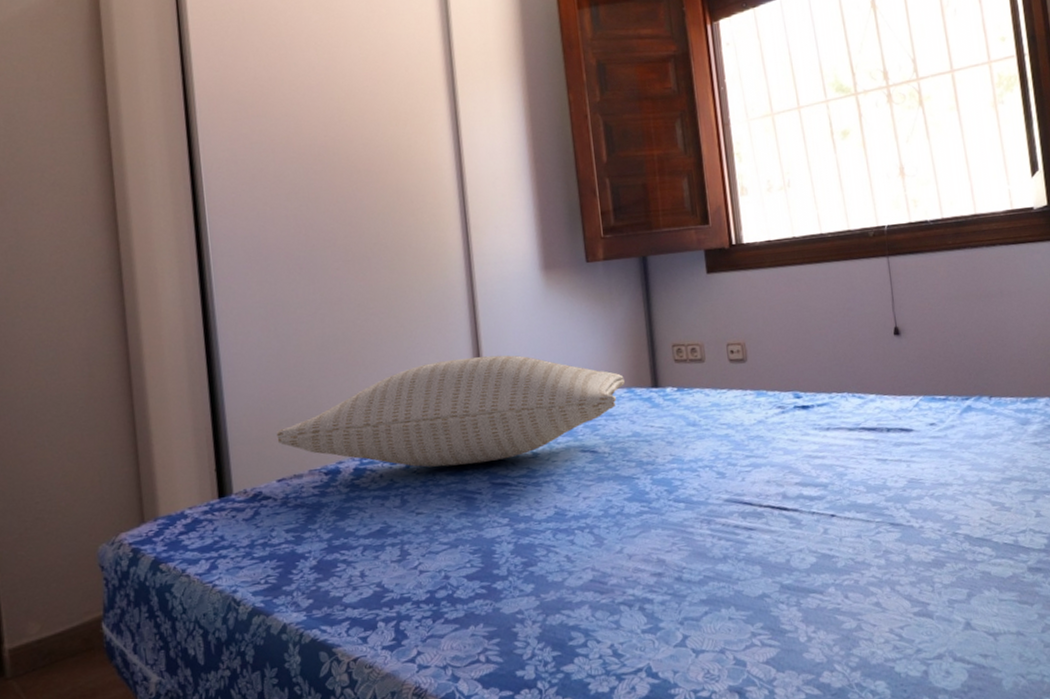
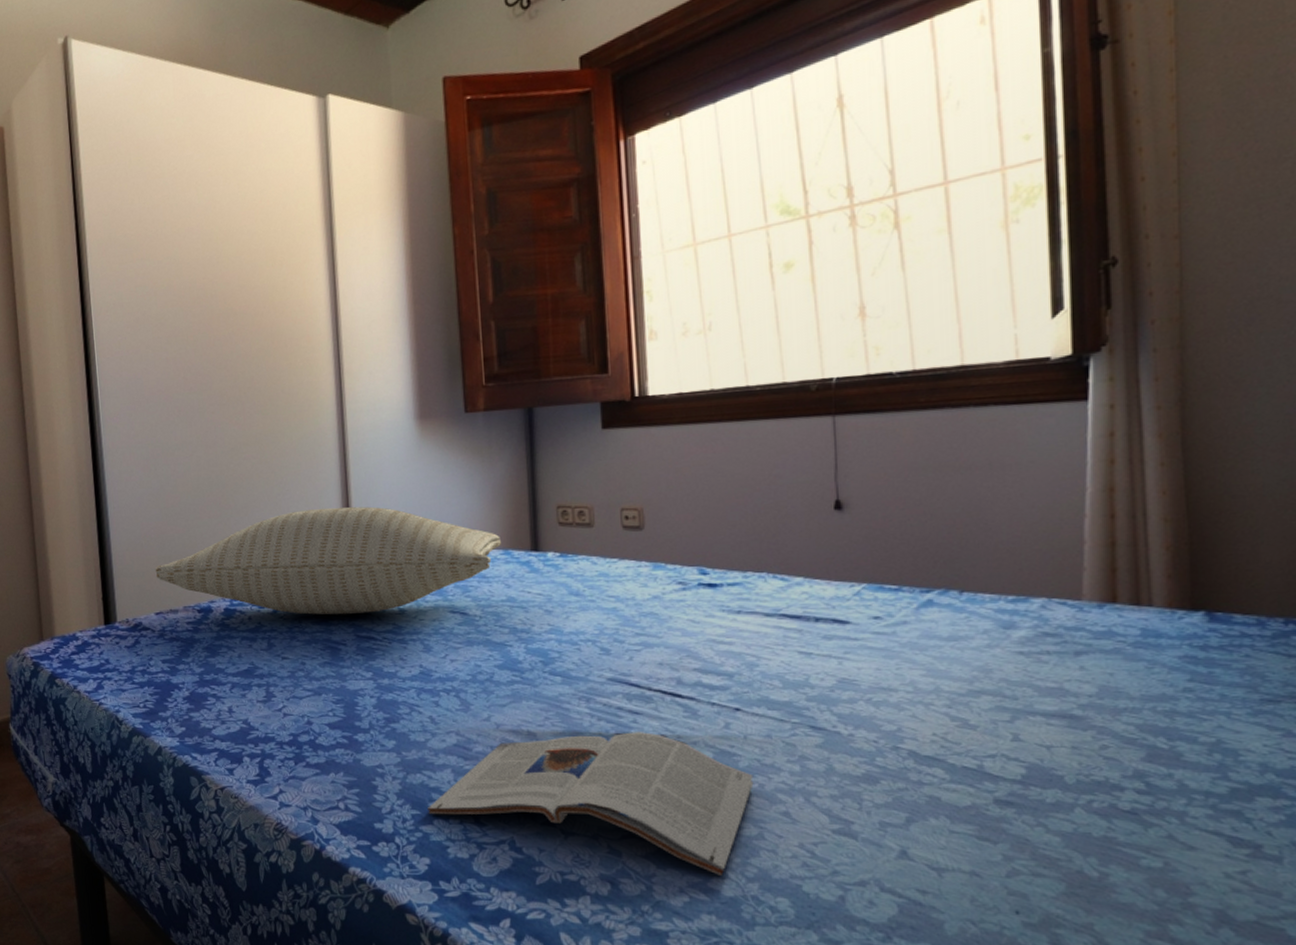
magazine: none [568,545,851,670] -> present [428,732,754,875]

